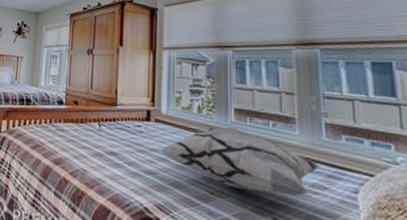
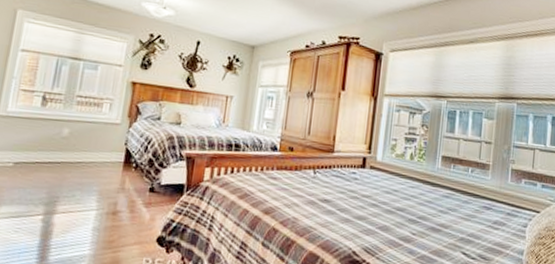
decorative pillow: present [160,126,322,197] -> none [372,173,504,233]

